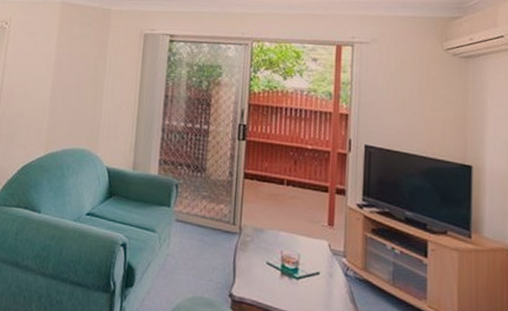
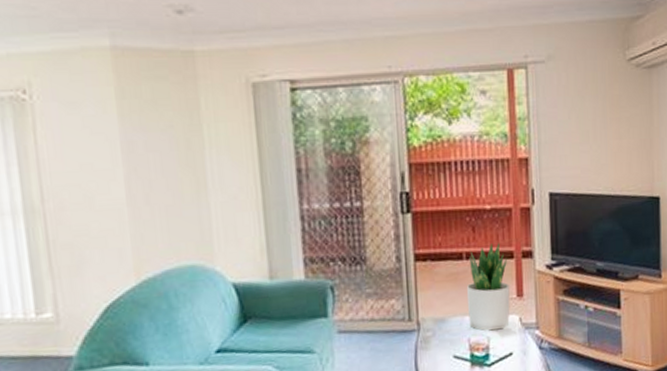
planter: none [283,177,323,250] -> present [466,243,510,331]

